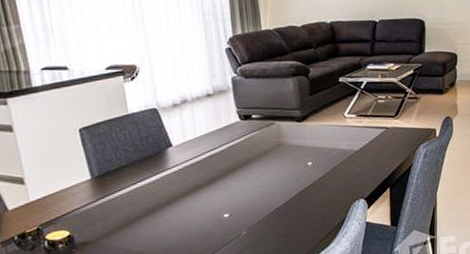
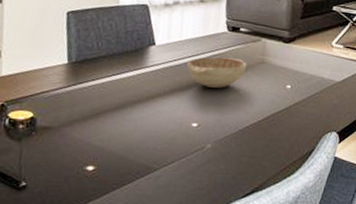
decorative bowl: none [207,145,266,179] -> present [187,57,247,89]

